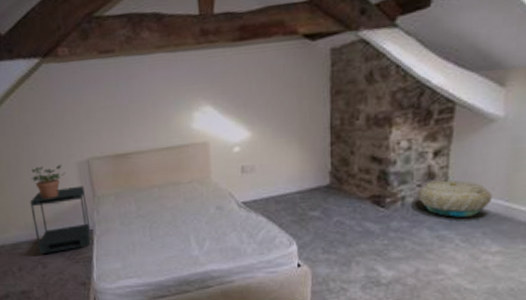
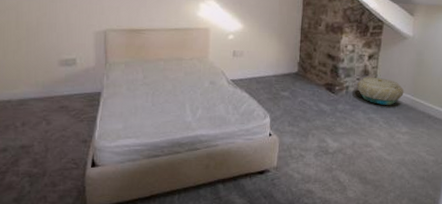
side table: present [29,185,91,255] -> none [44,52,99,112]
potted plant: present [30,165,65,199] -> none [48,31,82,61]

